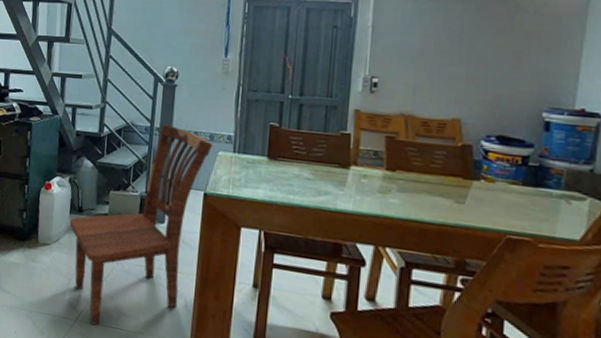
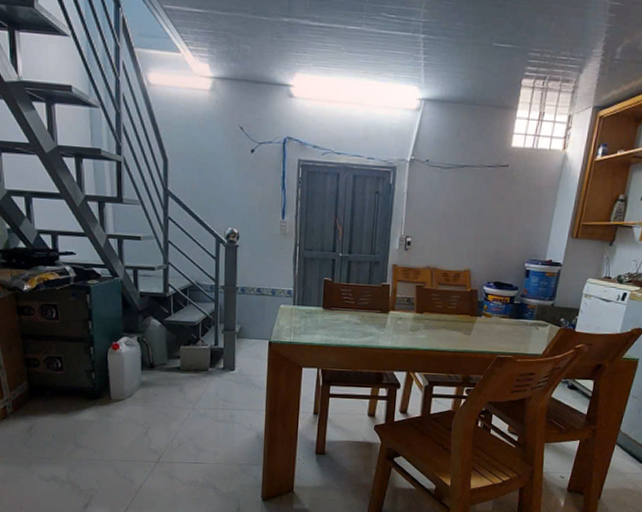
dining chair: present [70,123,212,326] -> none [142,282,274,464]

